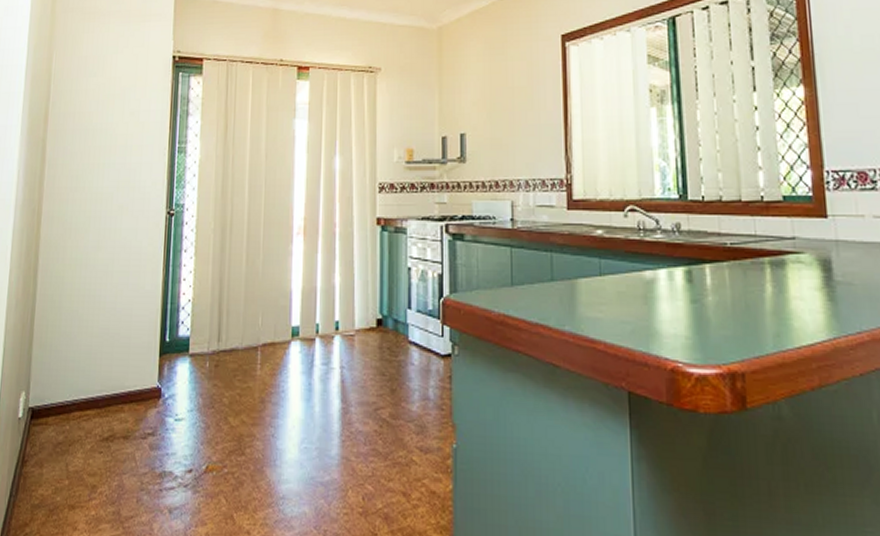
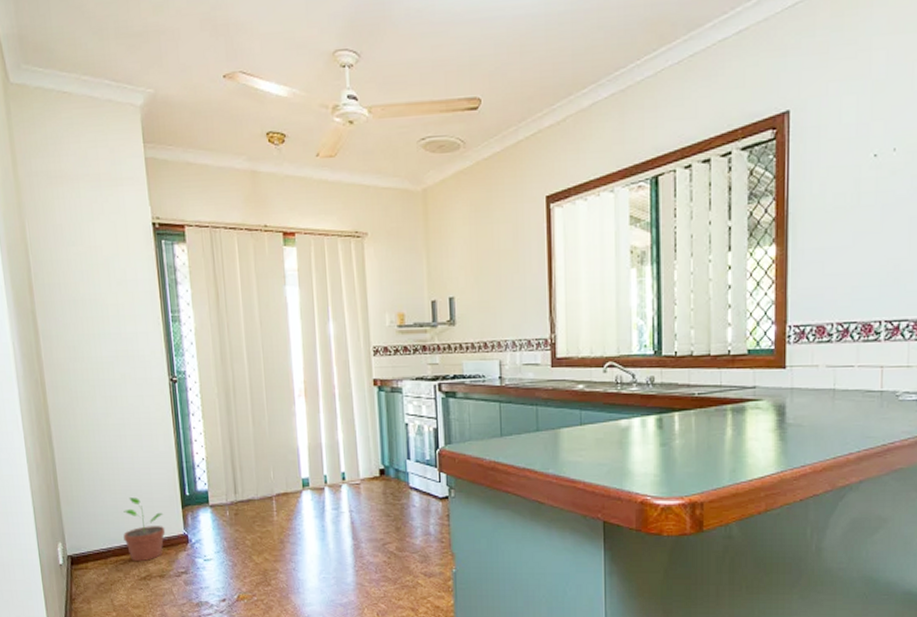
potted plant: none [92,342,138,419] -> present [123,498,166,562]

